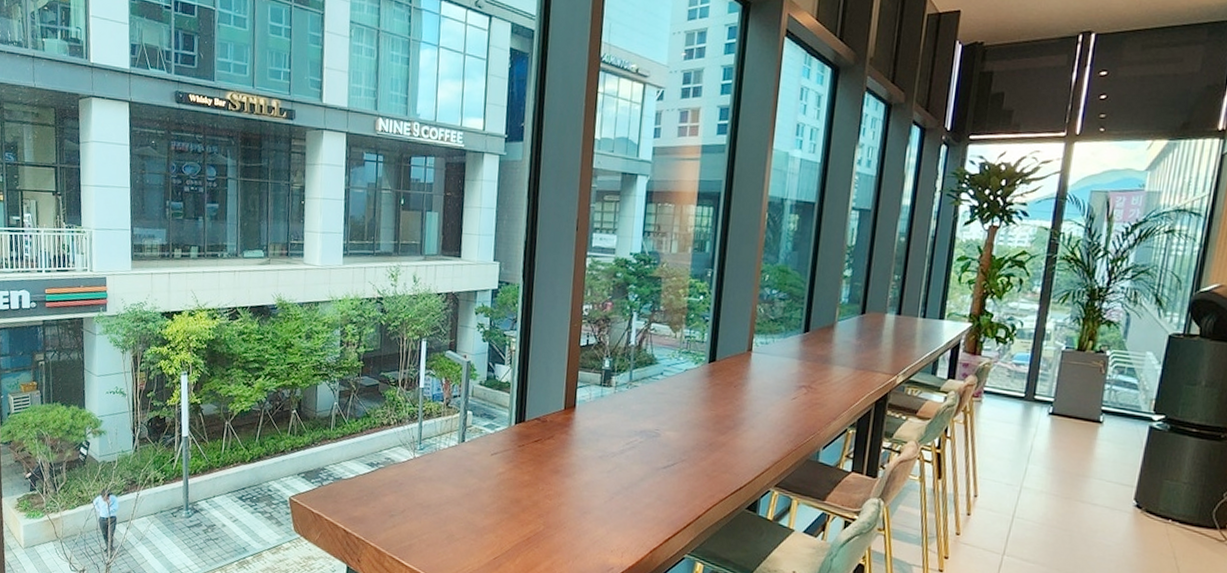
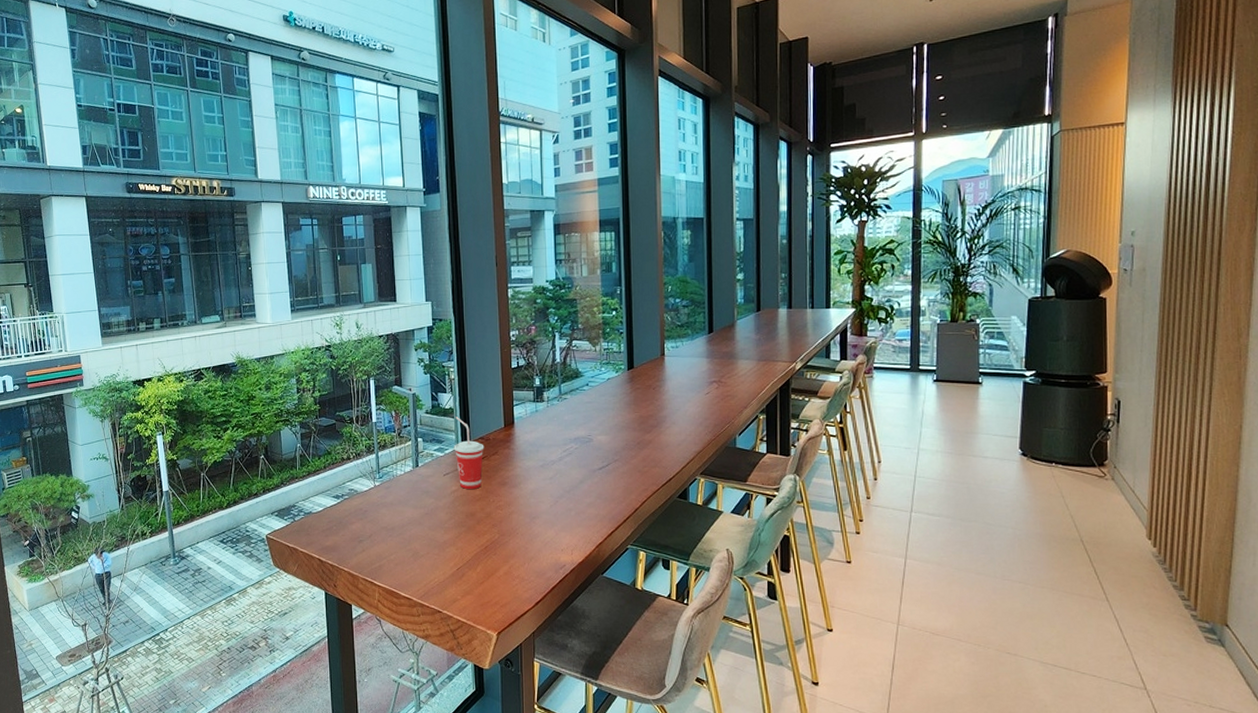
beverage cup: none [505,392,540,474] -> present [454,417,484,490]

